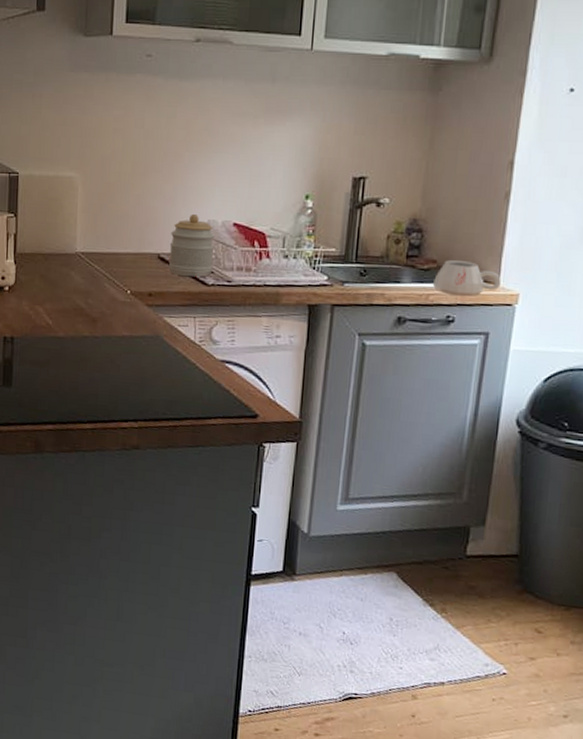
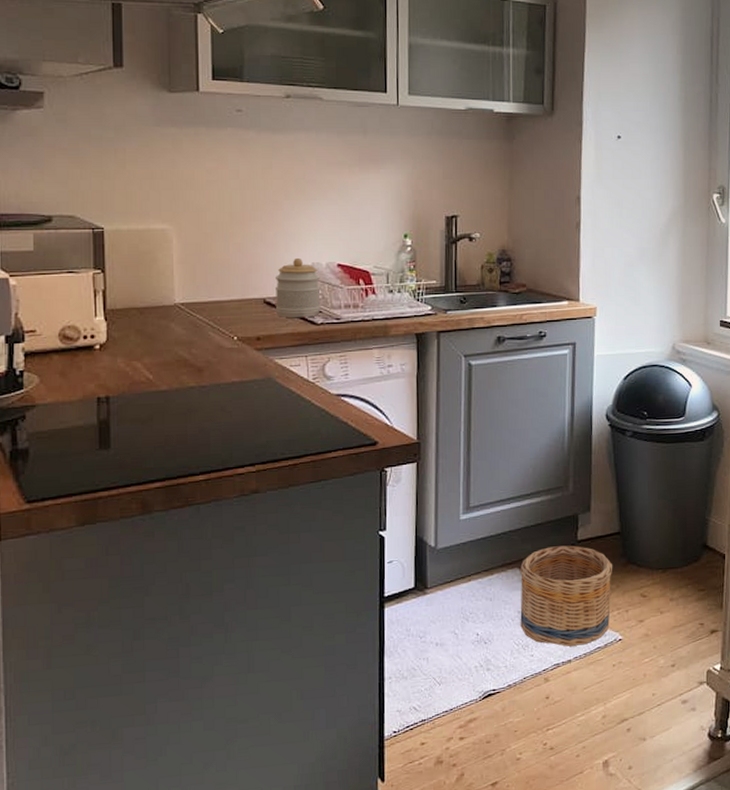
basket: none [391,556,506,670] -> present [519,545,613,647]
cup: present [432,259,501,297] -> none [524,282,581,314]

